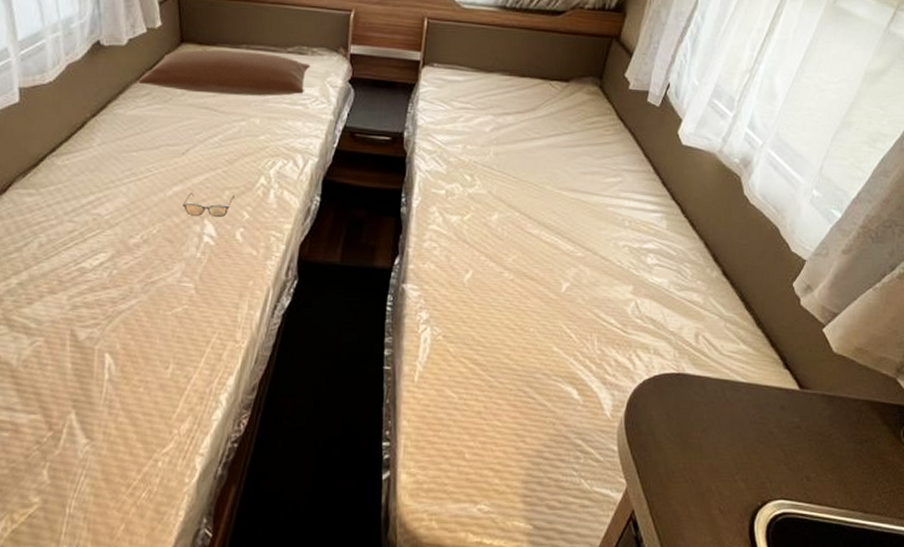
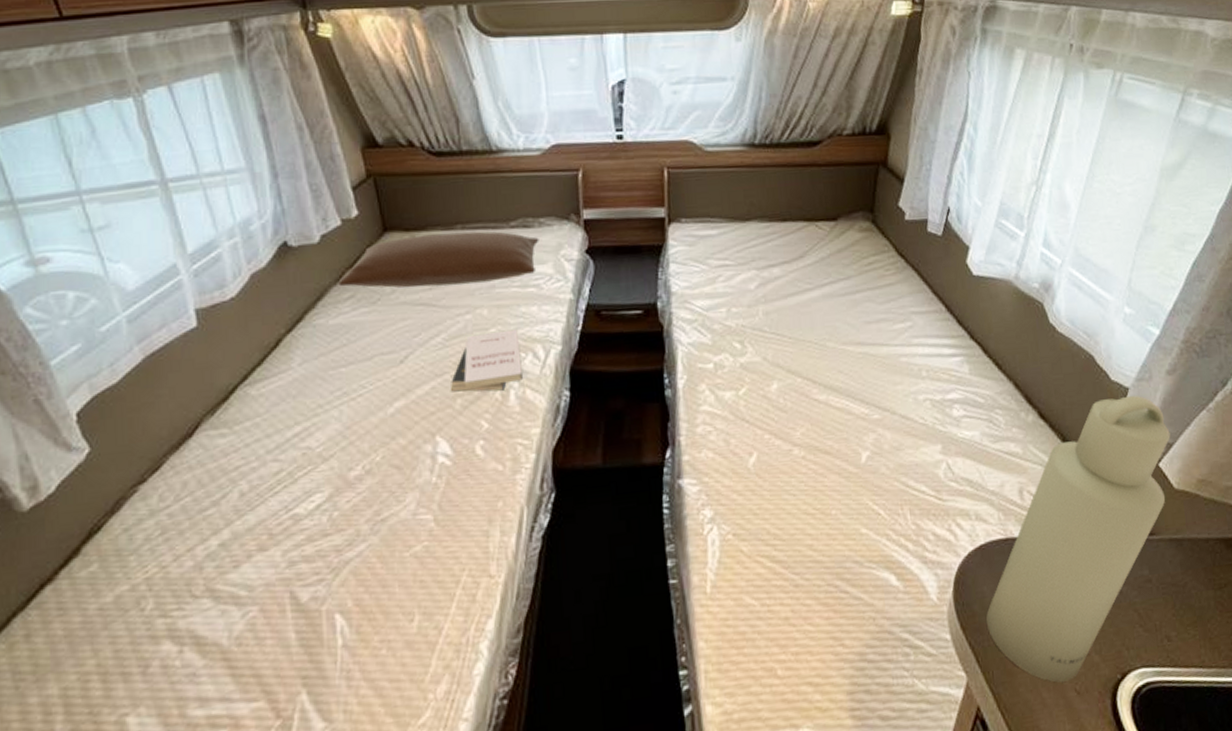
glasses: present [182,193,236,218] -> none [408,402,470,434]
books: none [222,138,284,189] -> present [451,329,523,392]
bottle: none [650,267,837,501] -> present [985,395,1171,683]

